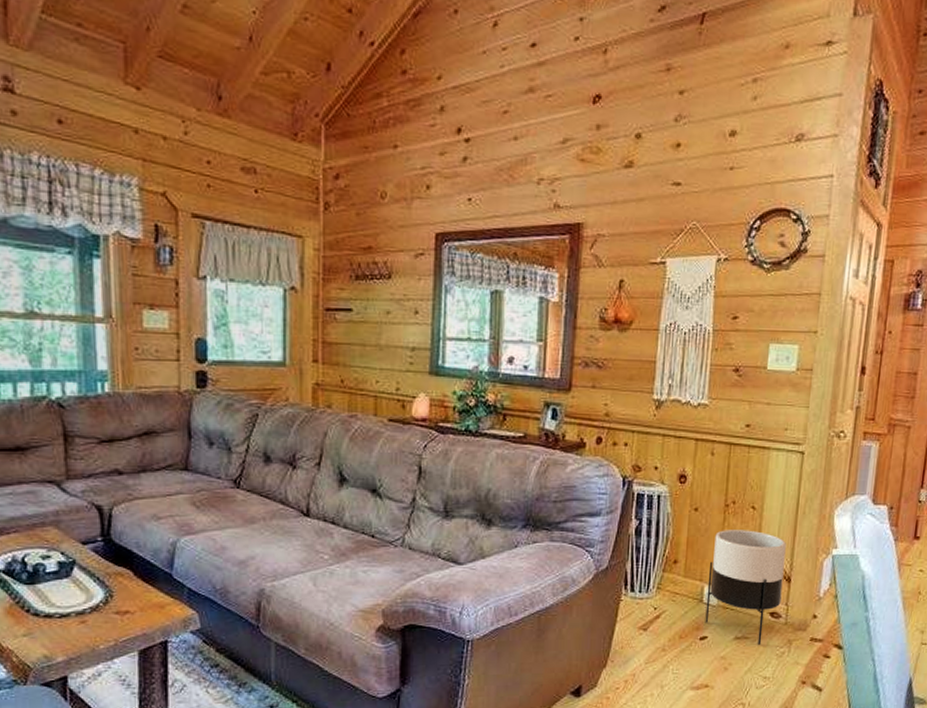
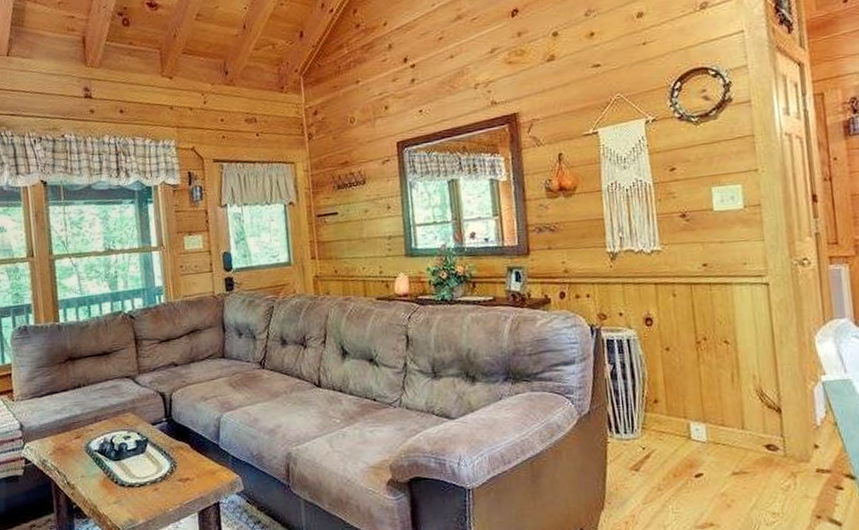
planter: present [705,530,786,645] -> none [692,364,776,479]

